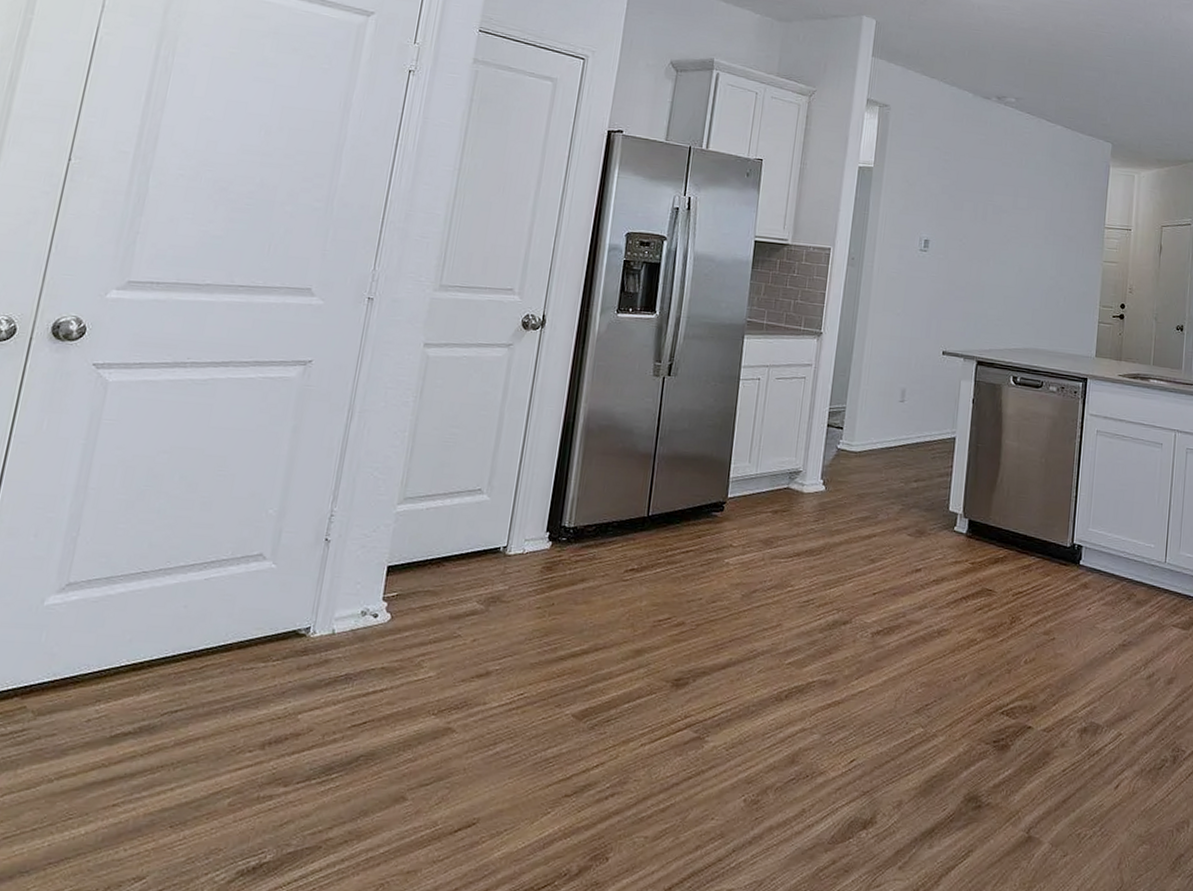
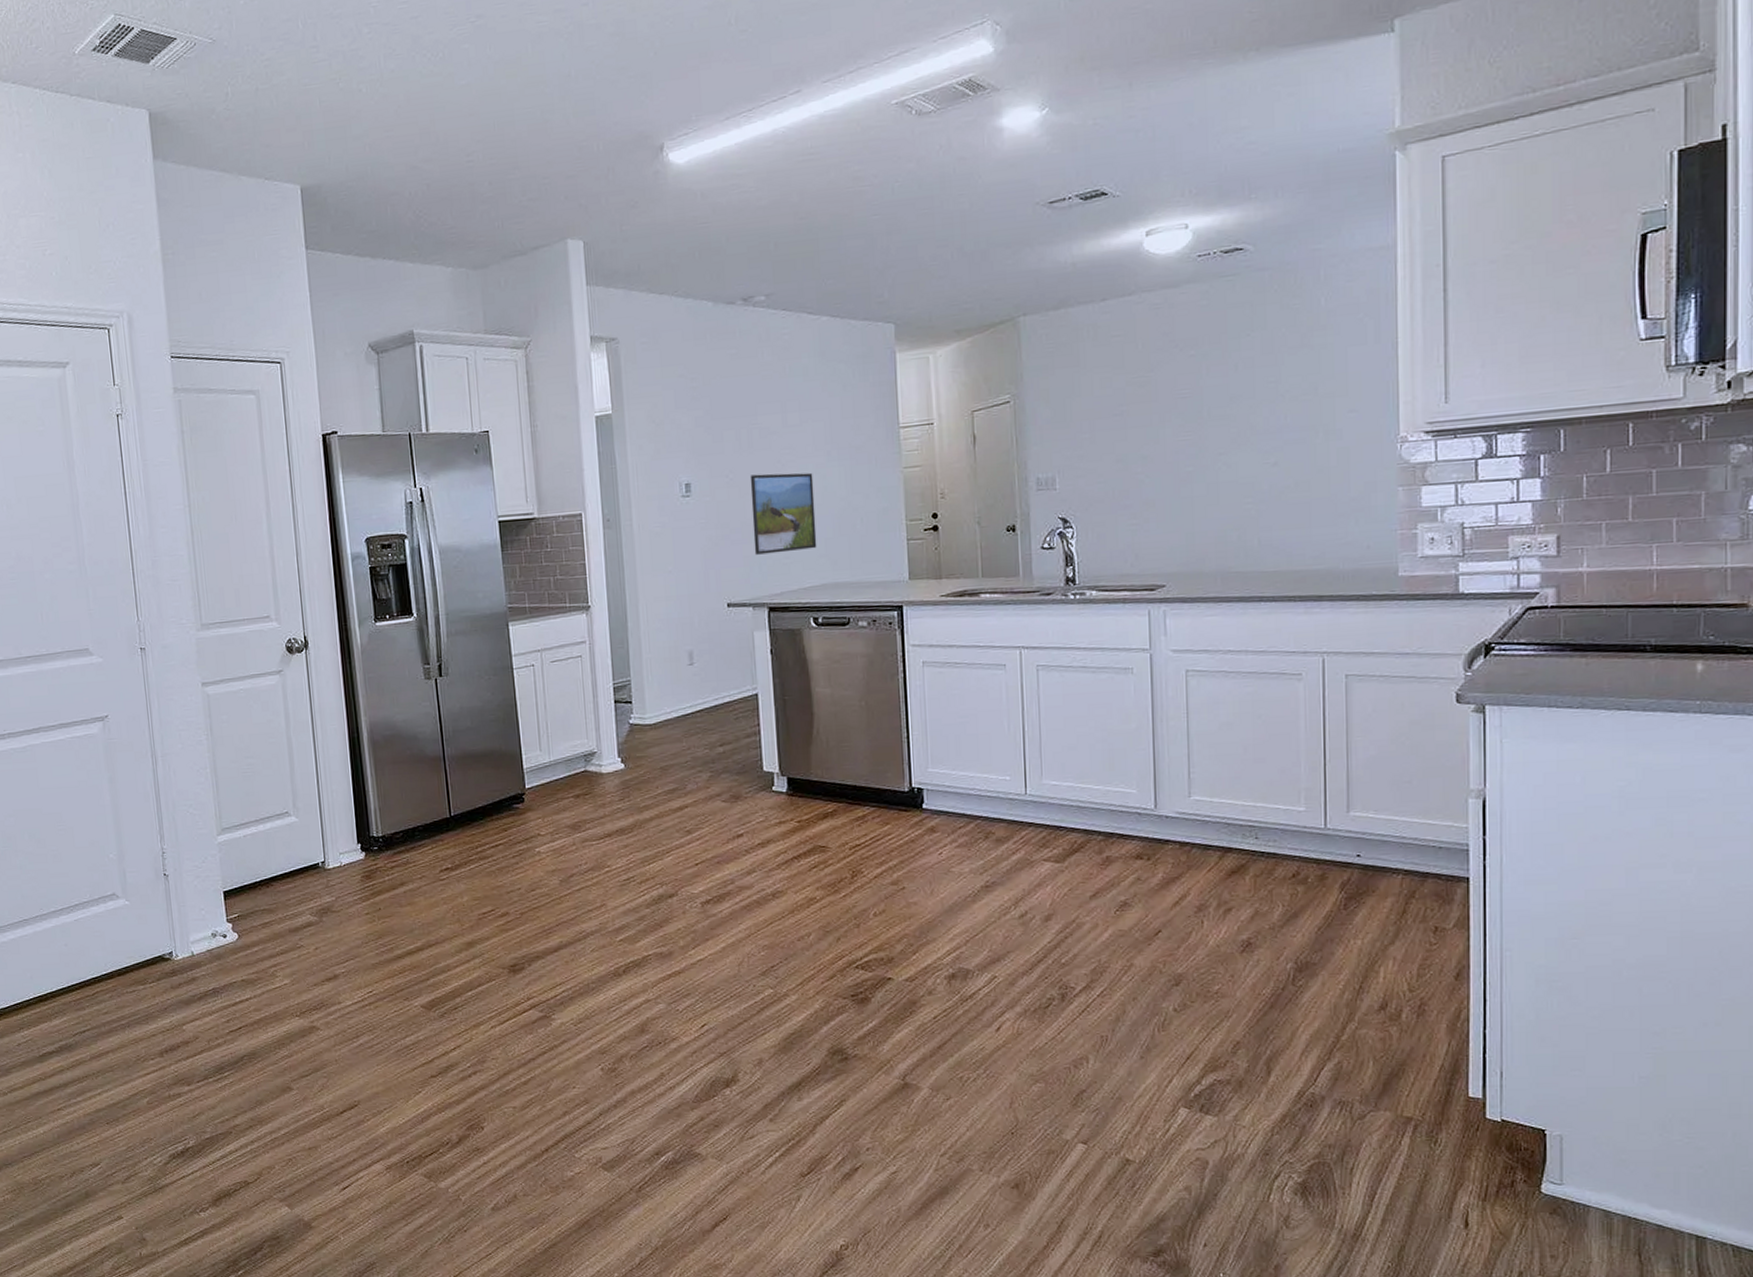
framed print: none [973,243,1031,316] -> present [750,472,817,555]

